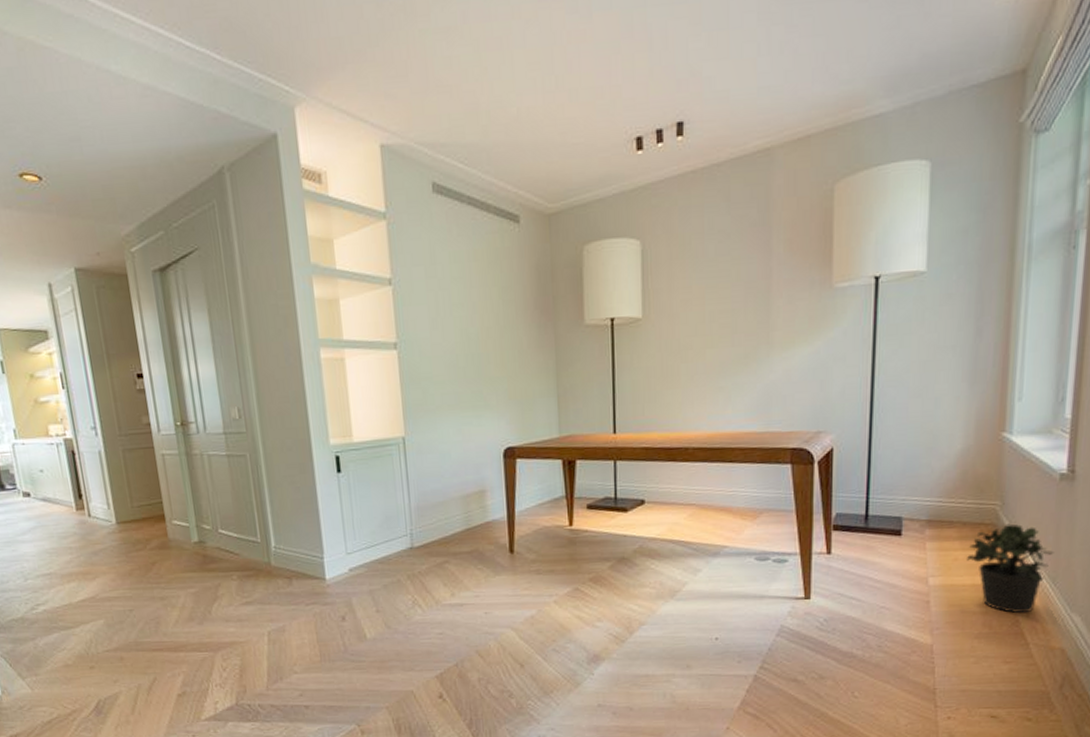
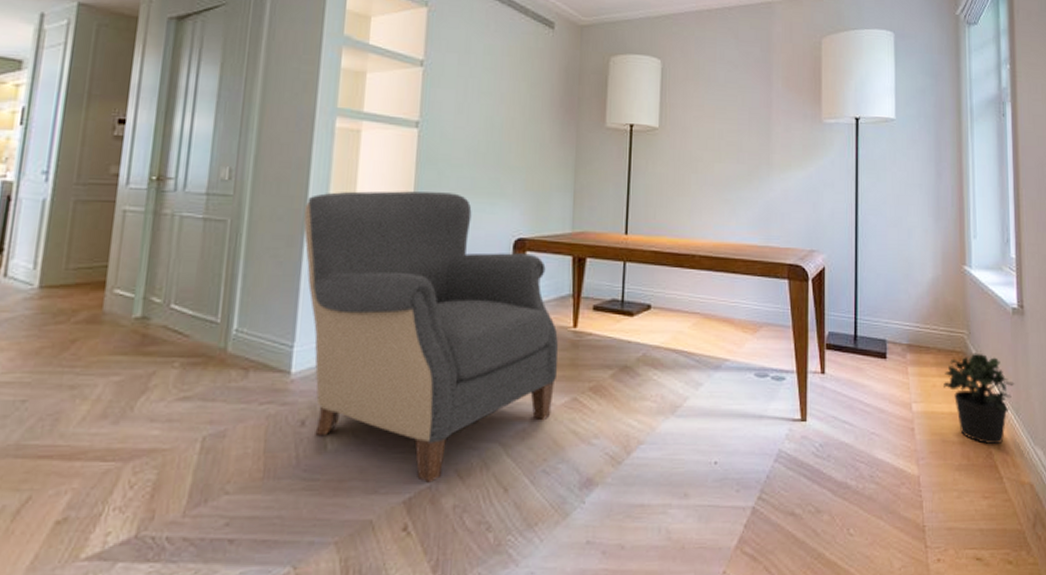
chair: none [309,410,558,662] -> present [303,191,559,483]

